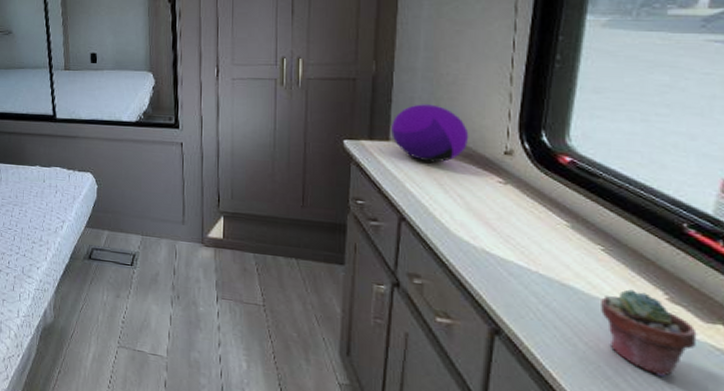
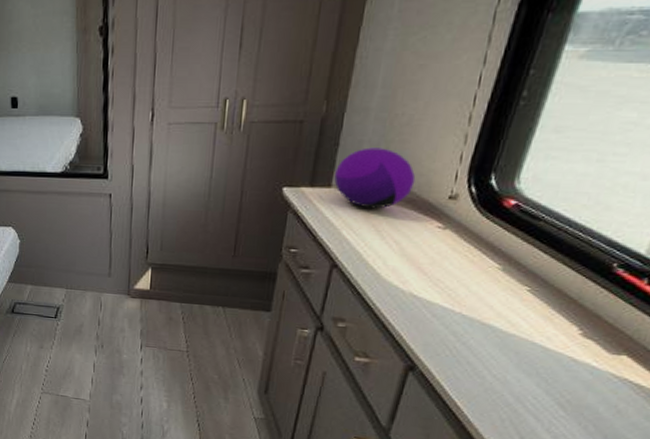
potted succulent: present [601,289,697,378] -> none [515,326,601,403]

